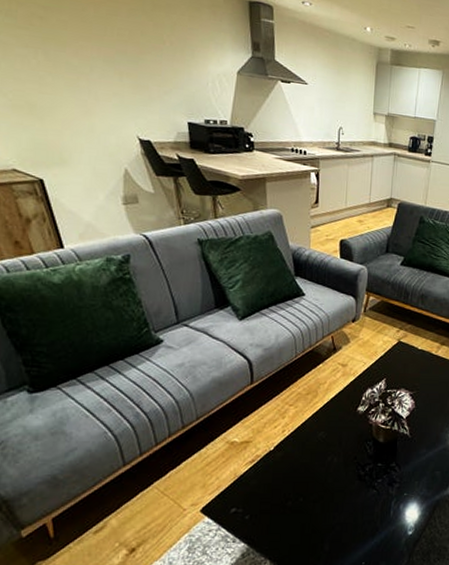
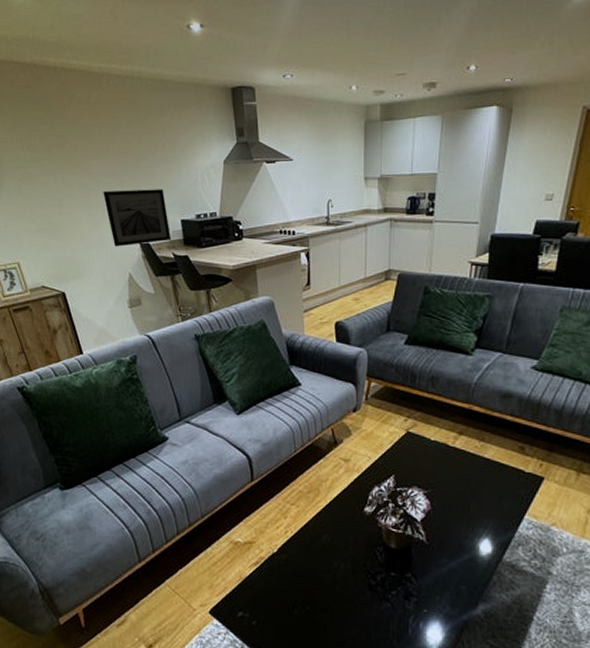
wall art: none [96,78,176,142] -> present [103,189,172,247]

